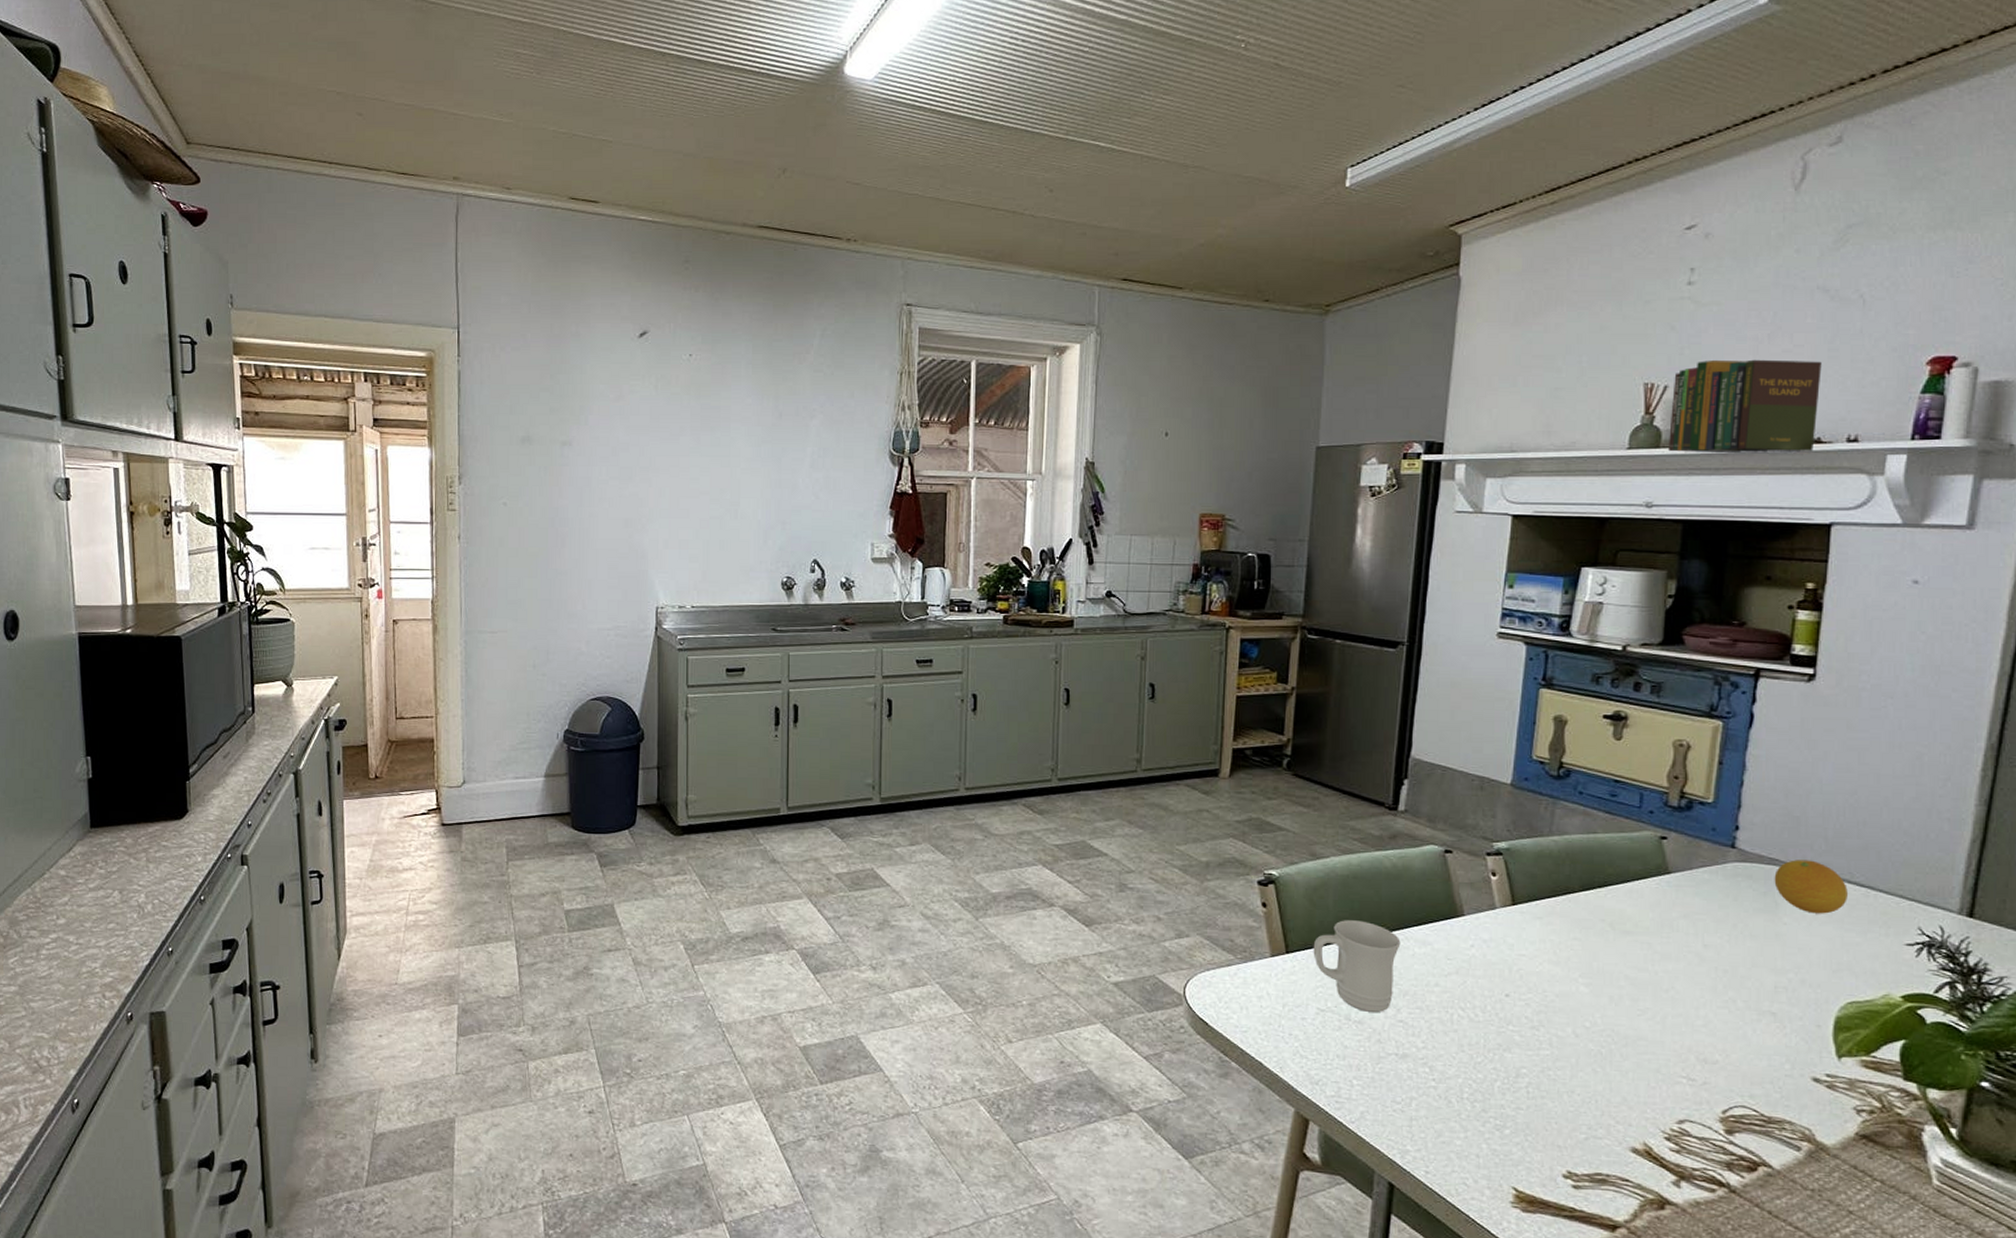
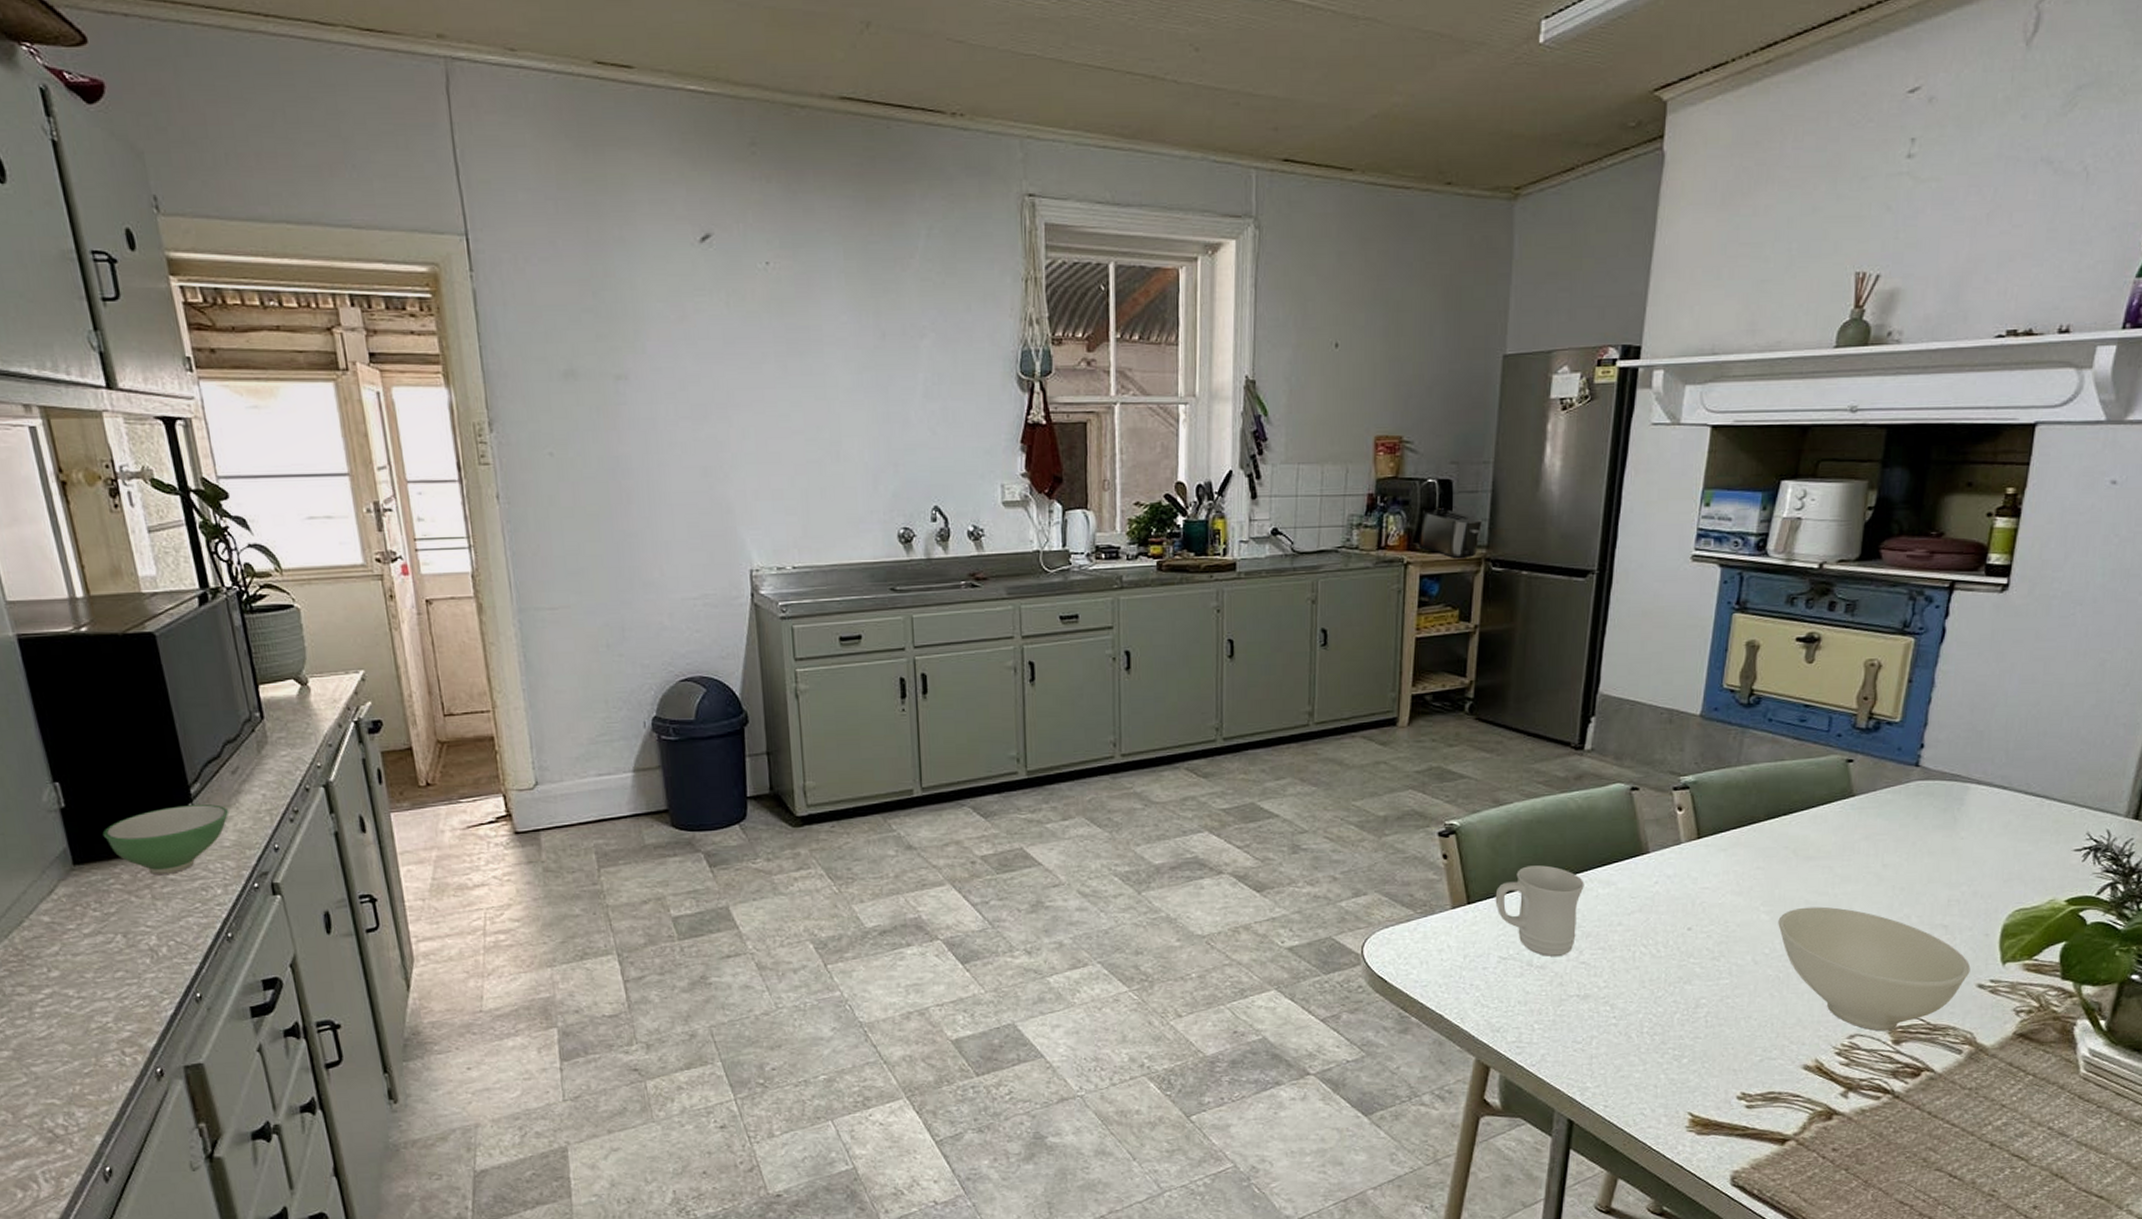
bowl: none [117,782,217,842] -> present [102,804,230,876]
toaster: none [1239,579,1299,625] -> present [1418,508,1483,558]
bowl: none [1598,982,1804,1120] -> present [1778,906,1971,1032]
books: present [1668,359,1822,454] -> none [1876,242,2039,350]
fruit: present [1774,860,1848,914] -> none [1954,774,2024,826]

